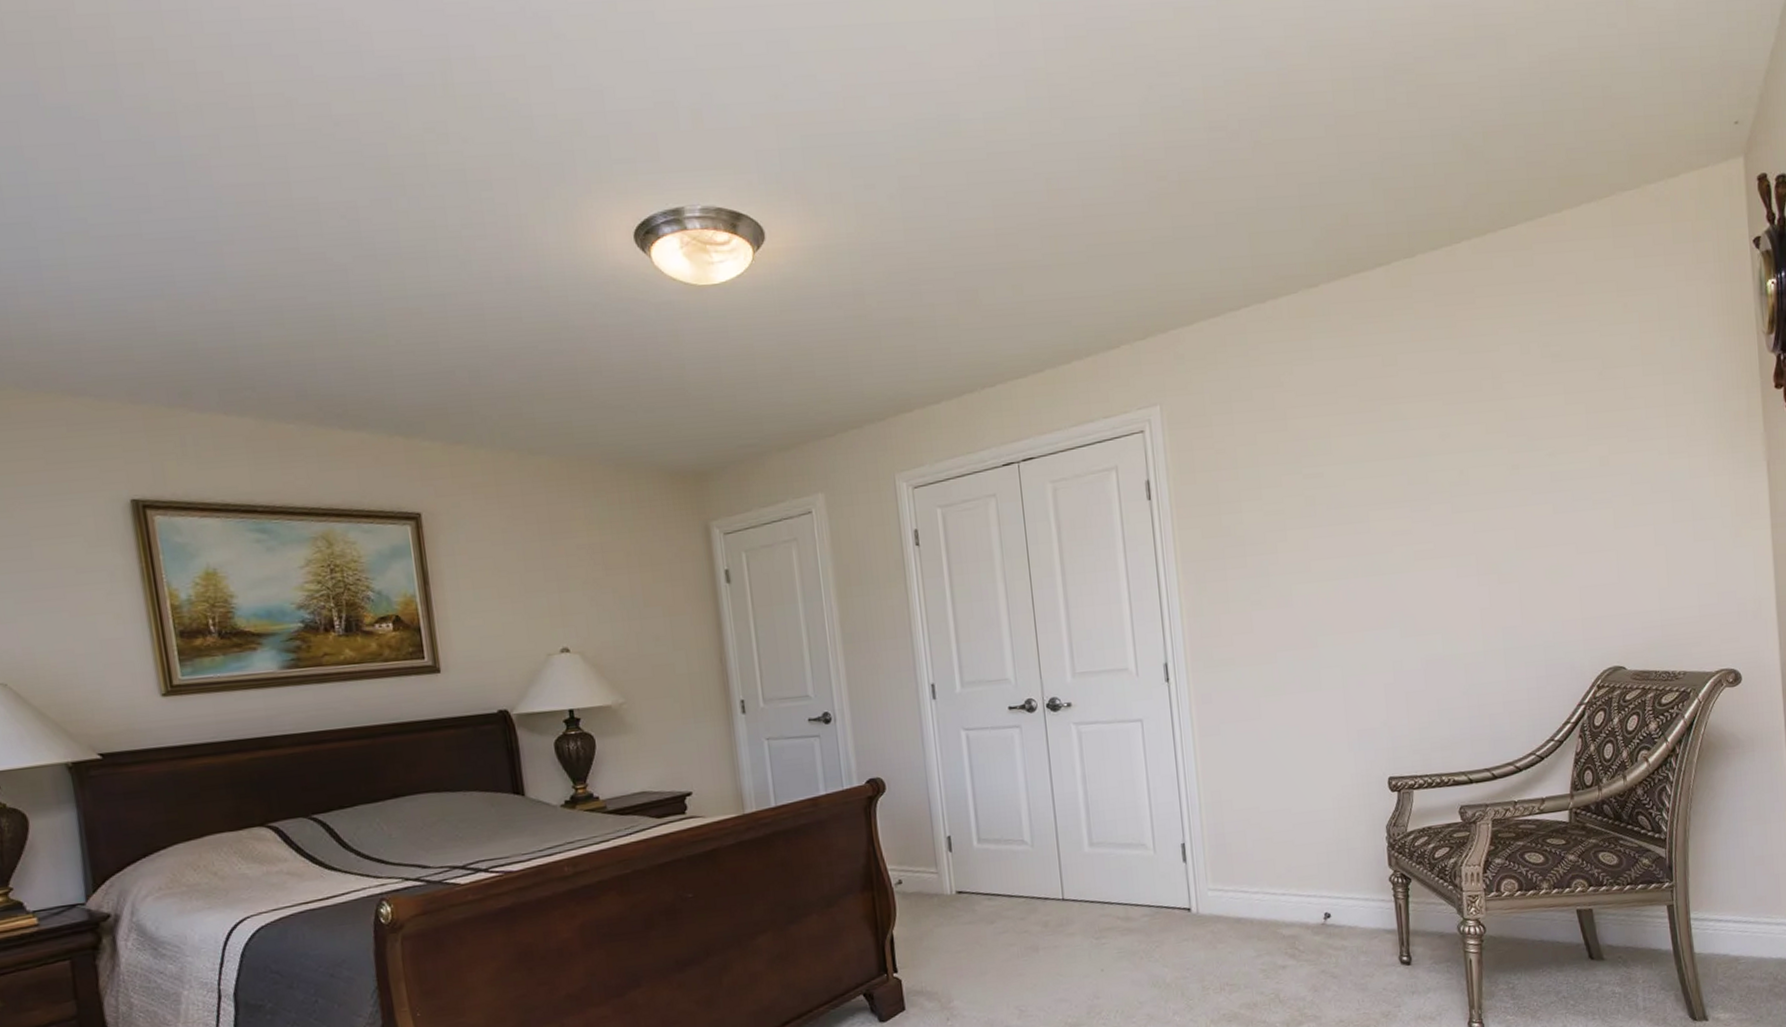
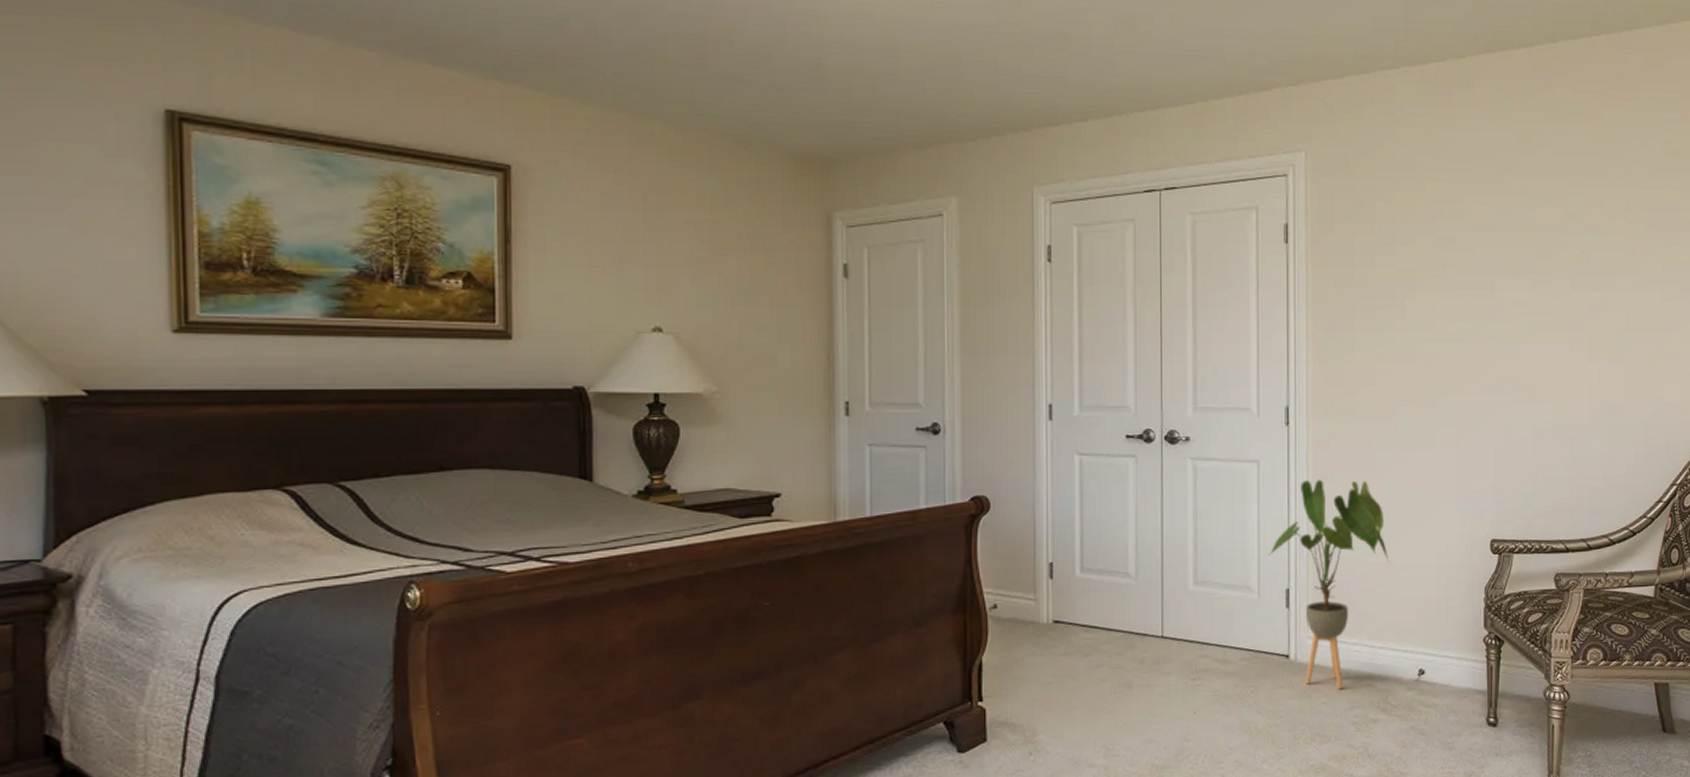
house plant: none [1160,729,1285,939] -> present [1268,479,1390,690]

